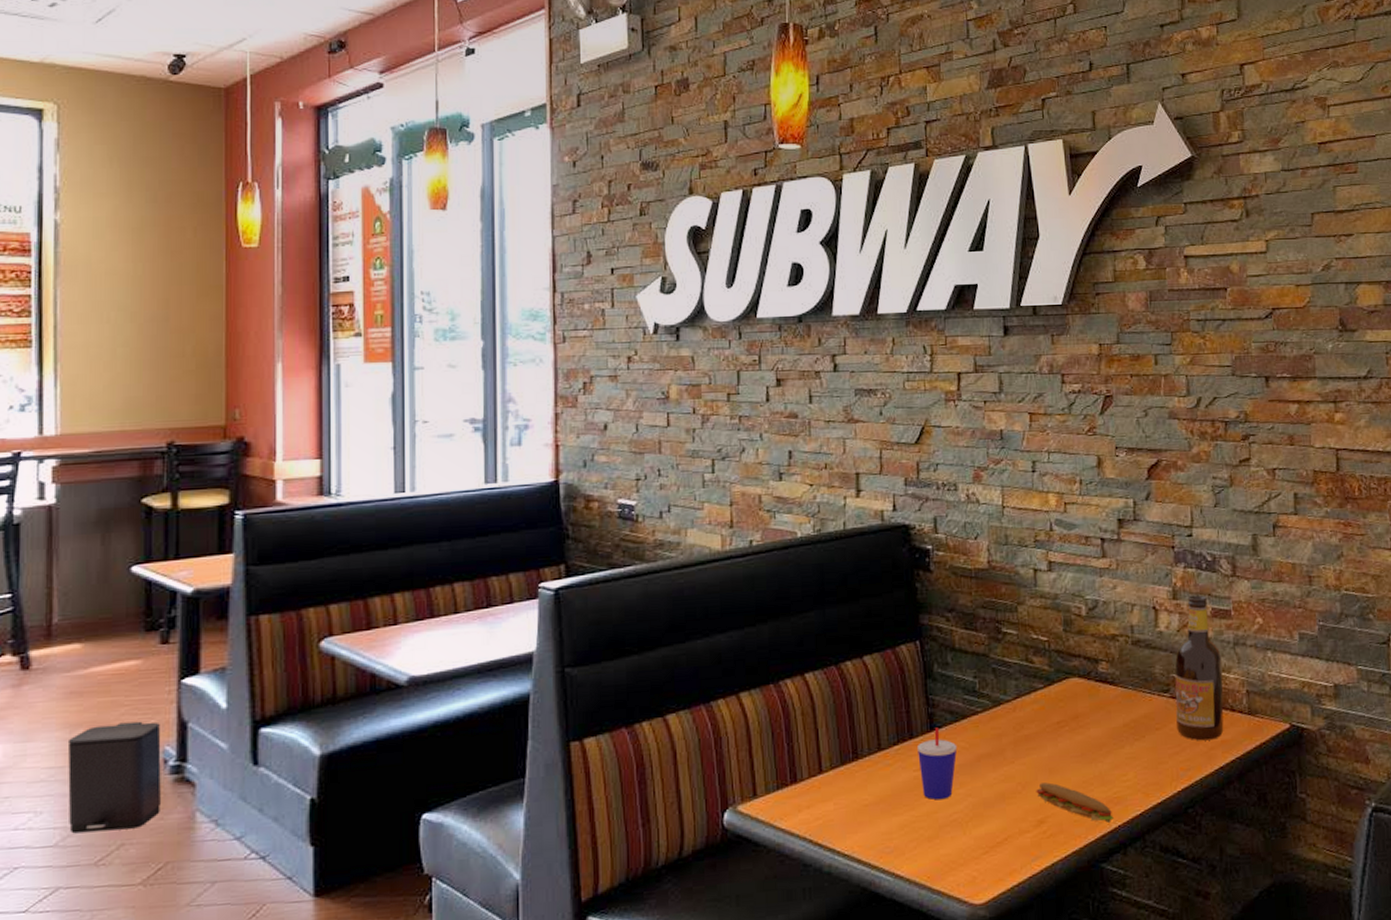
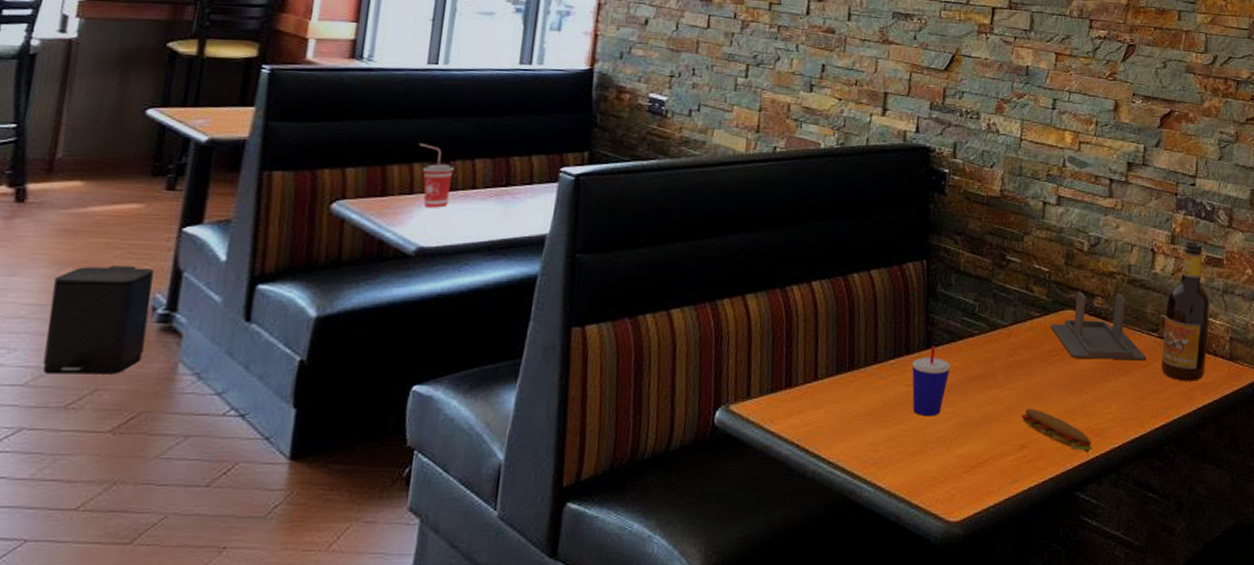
beverage cup: none [396,573,434,637] -> present [418,143,454,208]
napkin holder: none [1055,655,1161,727] -> present [1050,291,1147,361]

